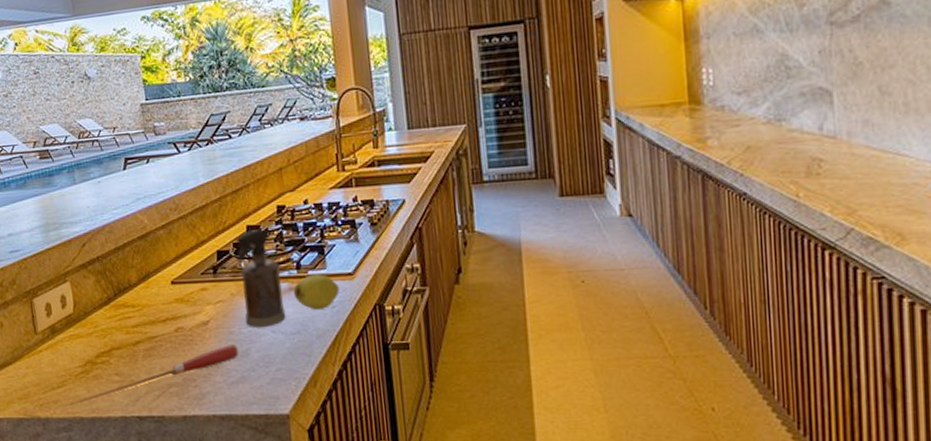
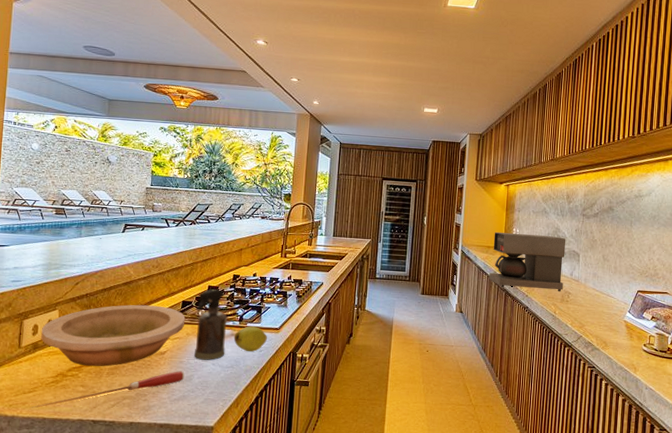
bowl: none [55,261,227,349] -> present [41,304,186,367]
coffee maker: none [668,68,807,168] -> present [489,231,566,291]

